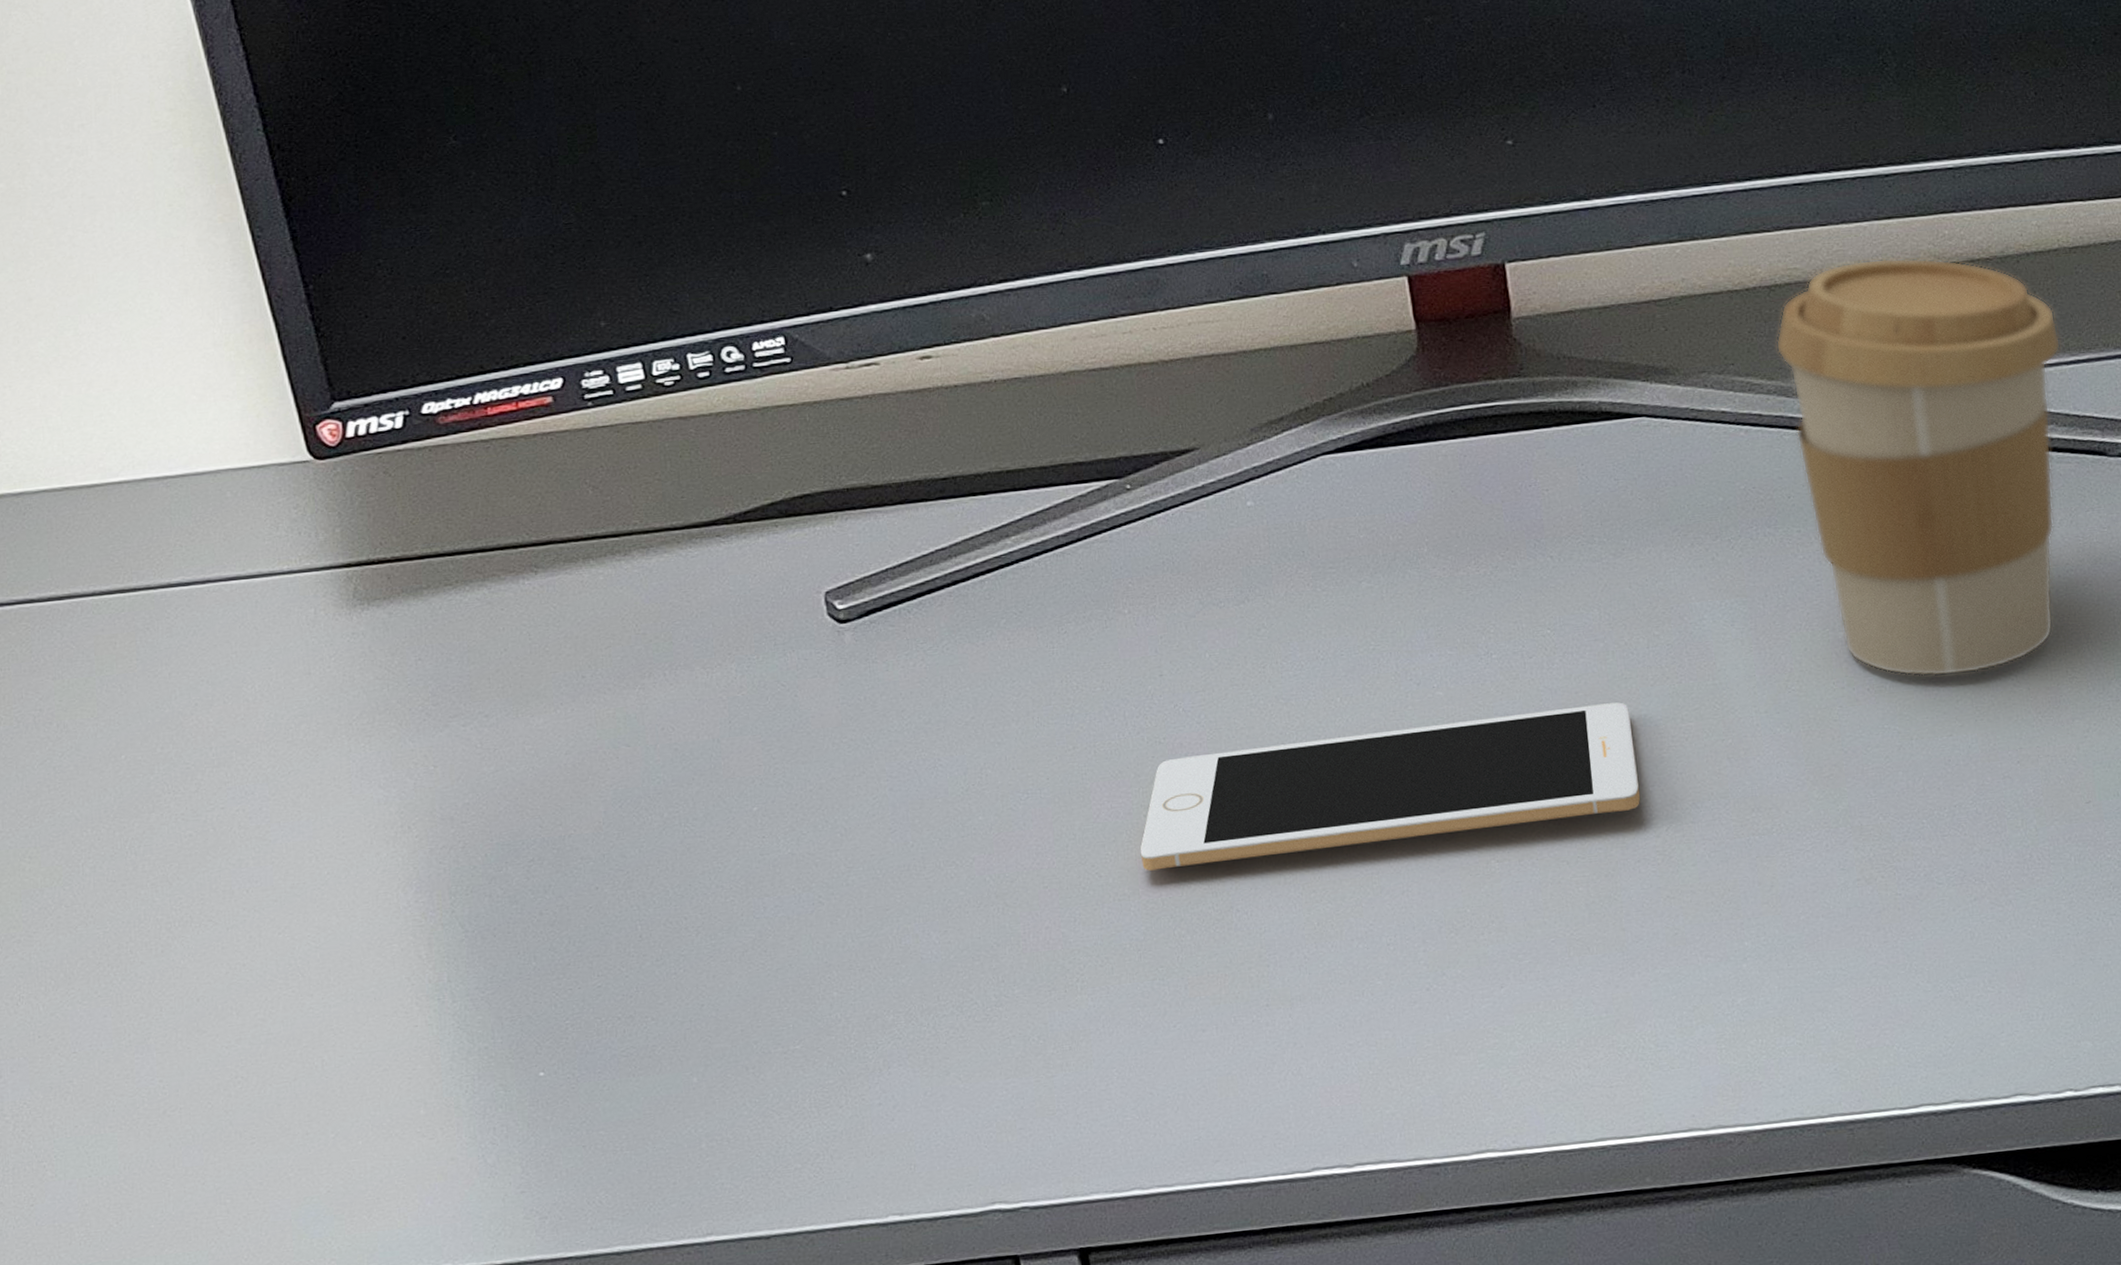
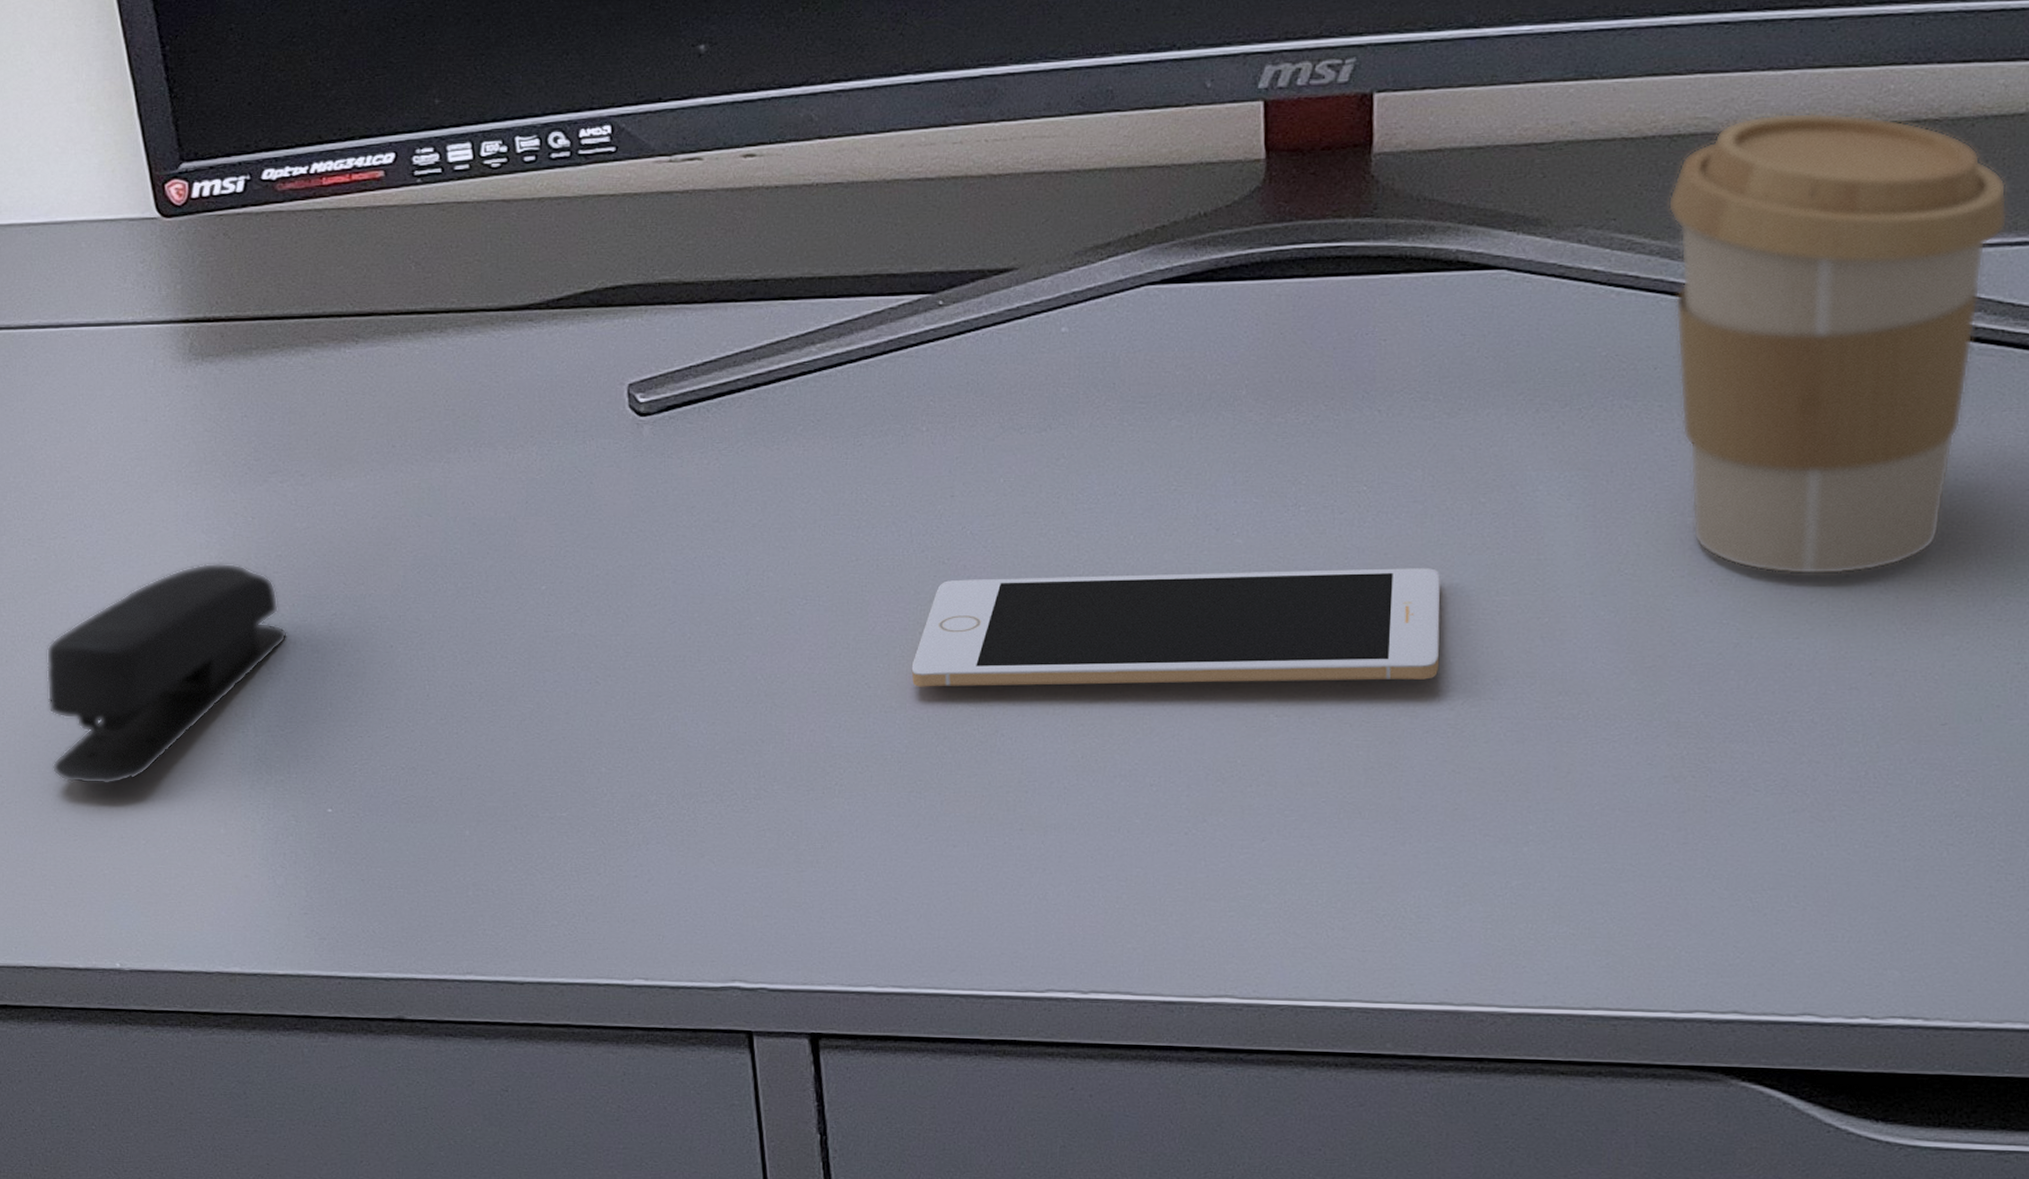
stapler: none [208,817,483,1079] -> present [46,563,288,786]

